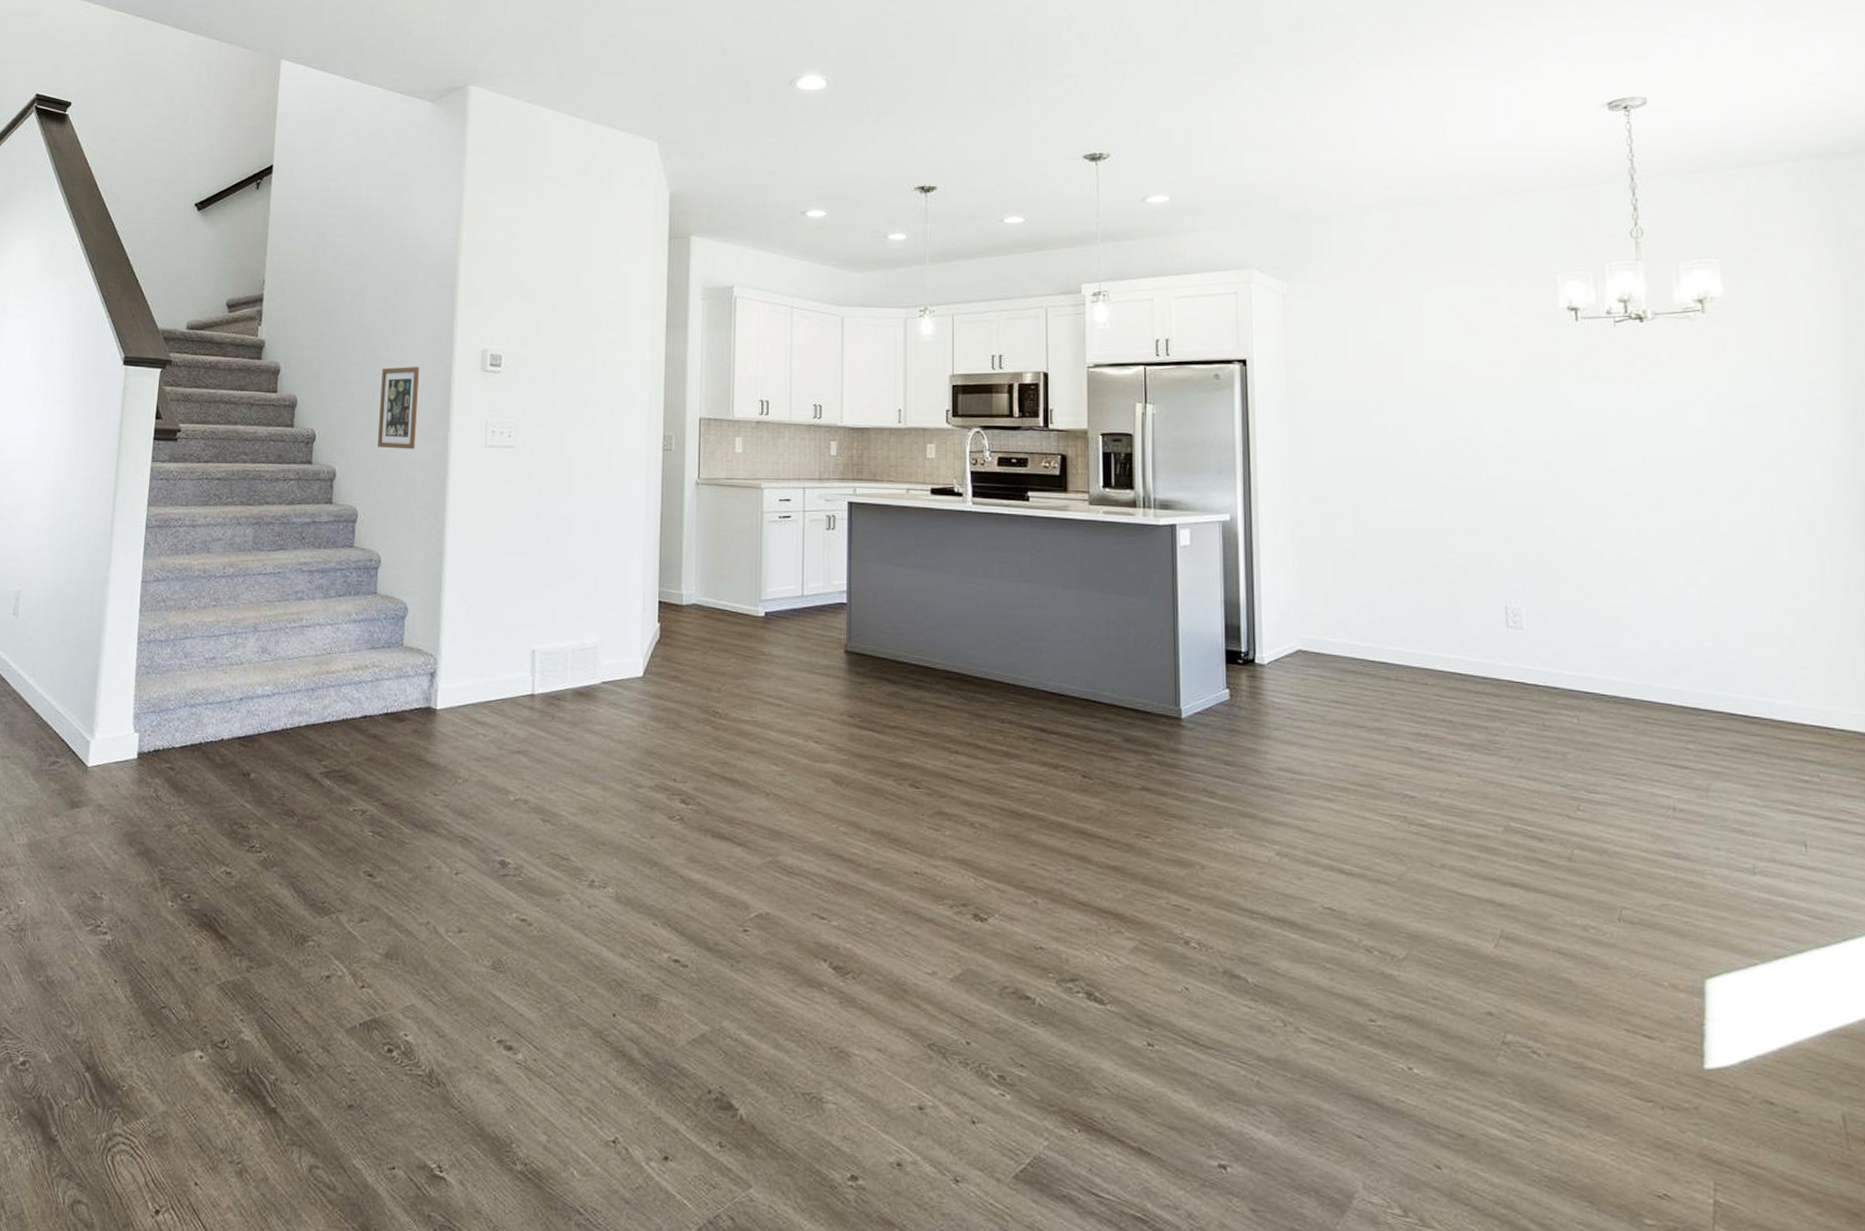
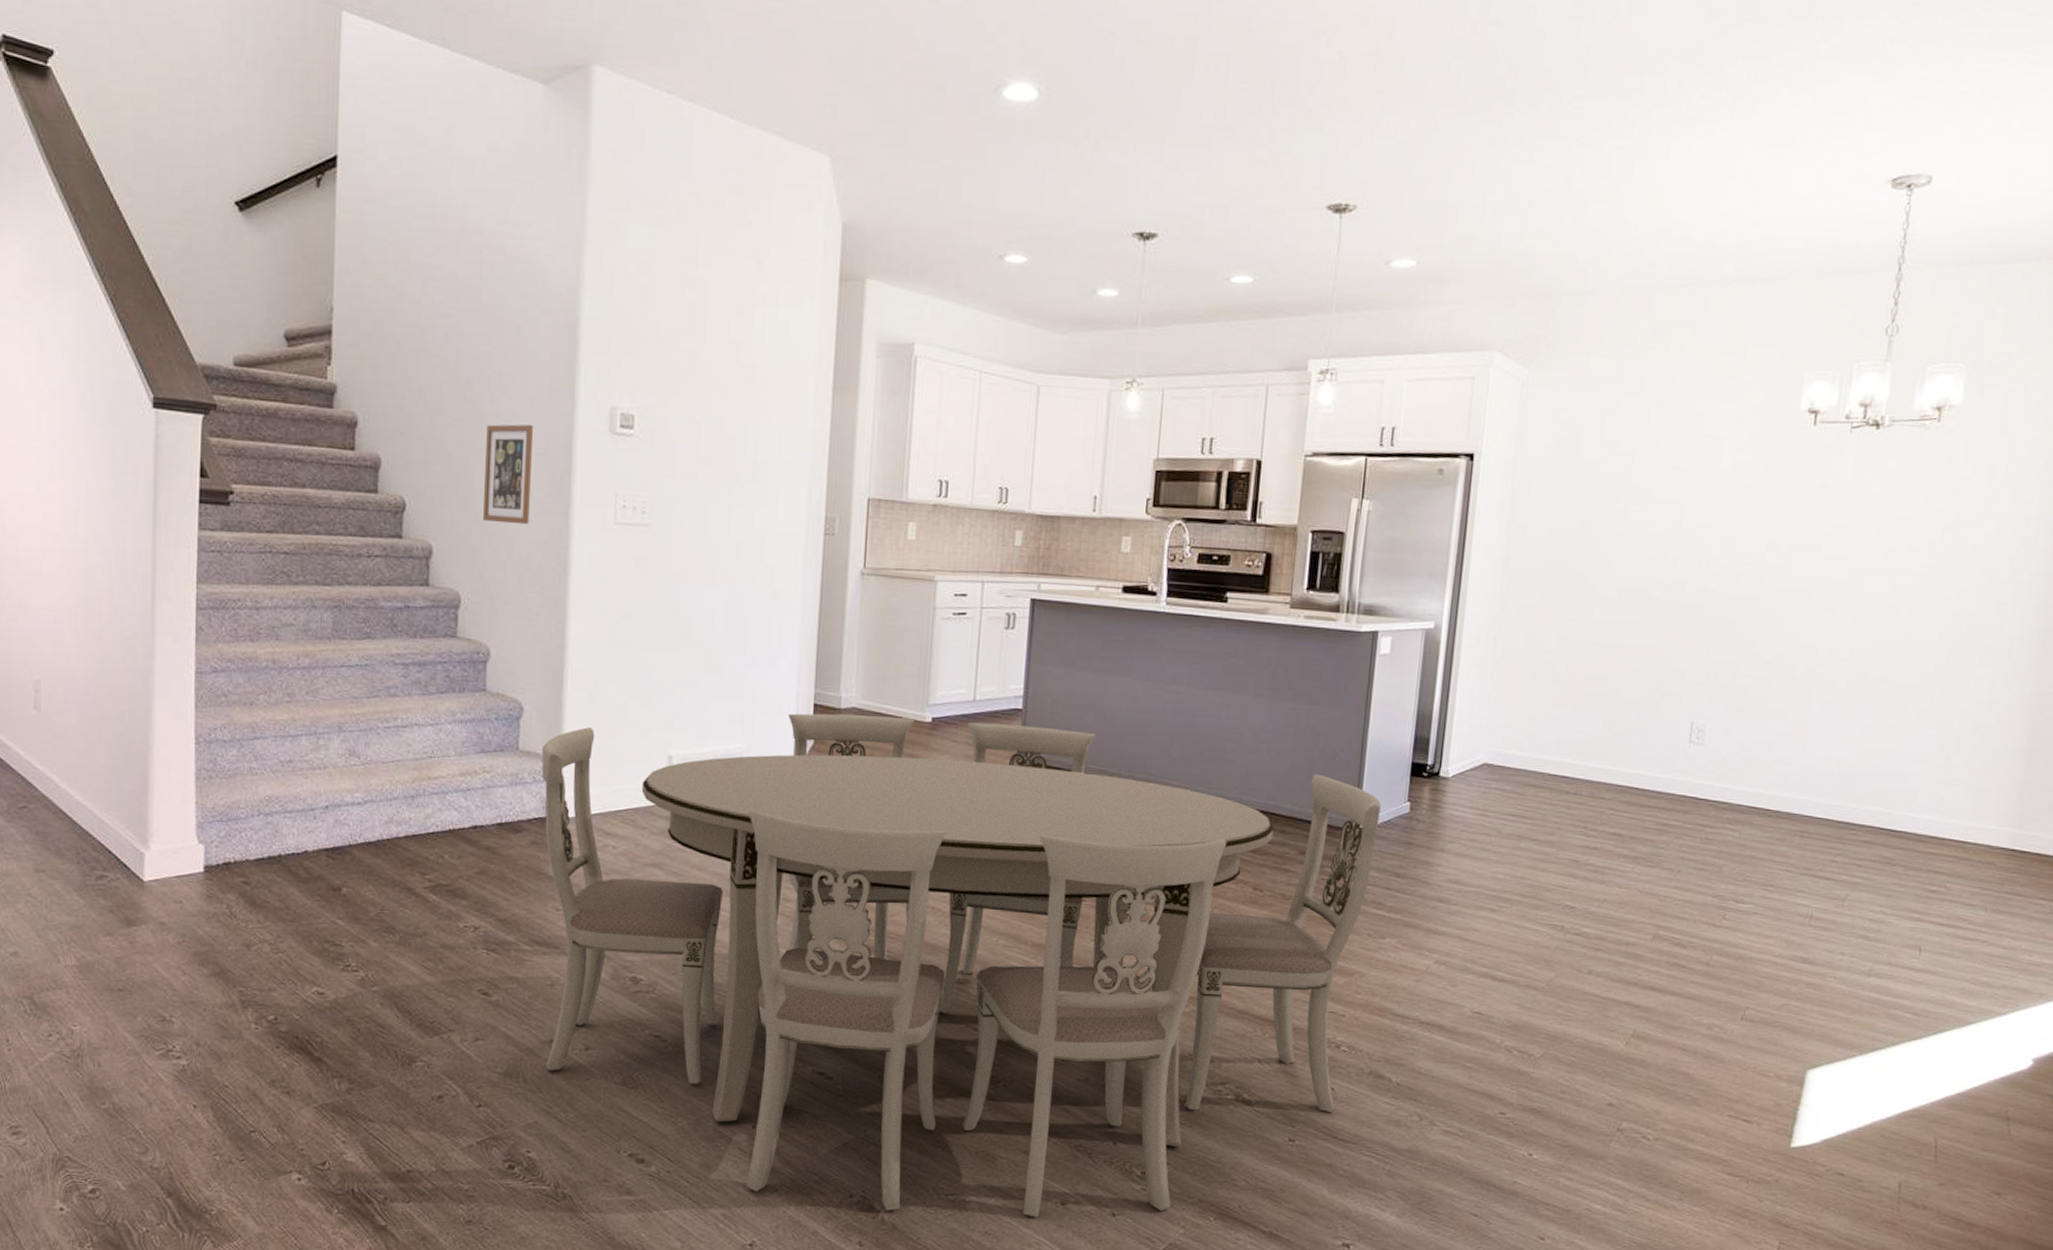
dining table: none [422,609,1201,1123] -> present [541,713,1381,1218]

